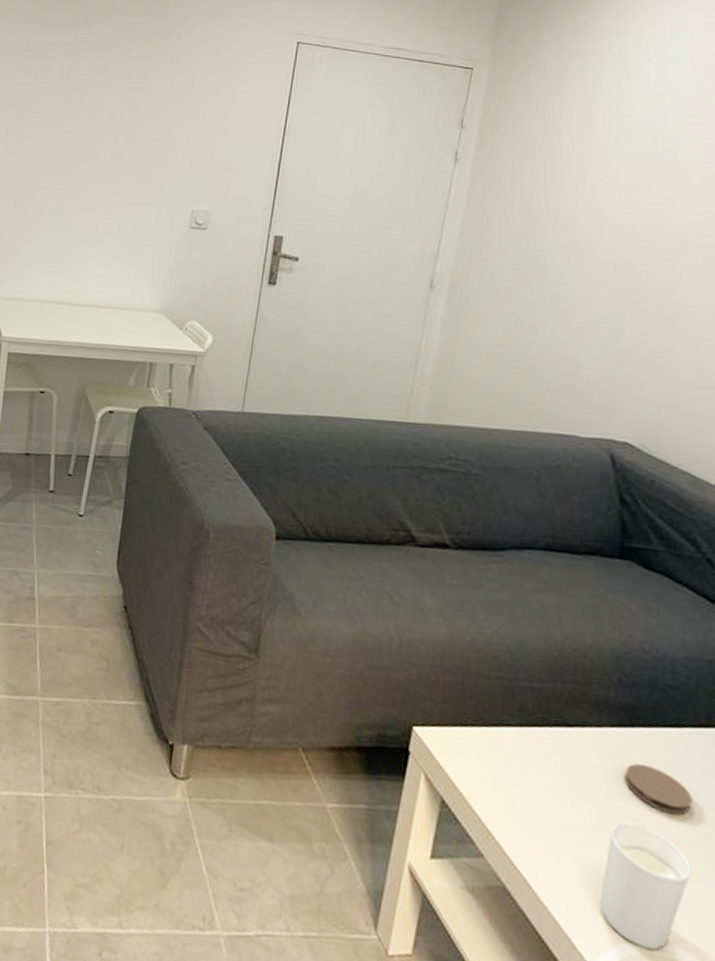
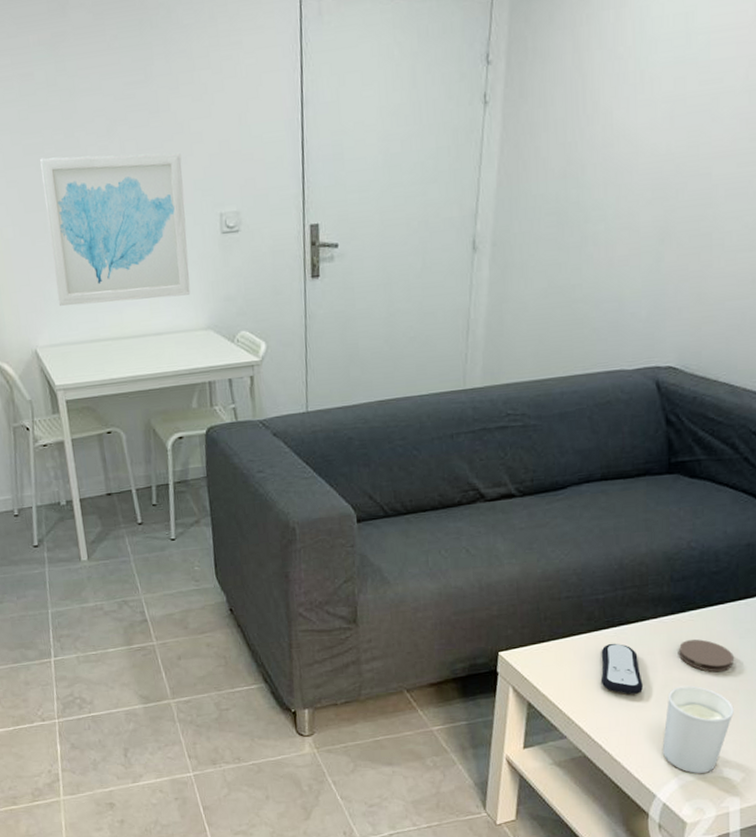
wall art: none [24,134,166,277] -> present [40,152,191,306]
remote control: none [529,745,582,820] -> present [600,643,644,695]

